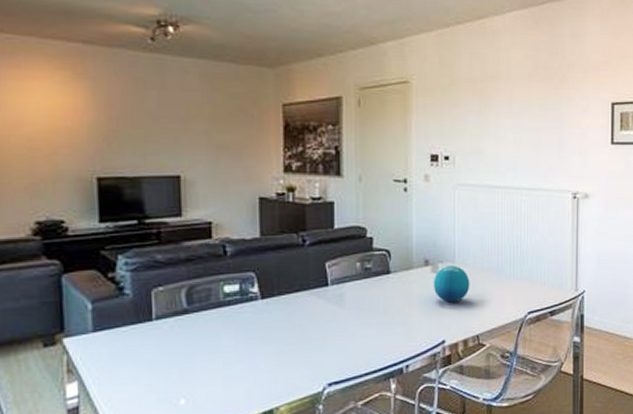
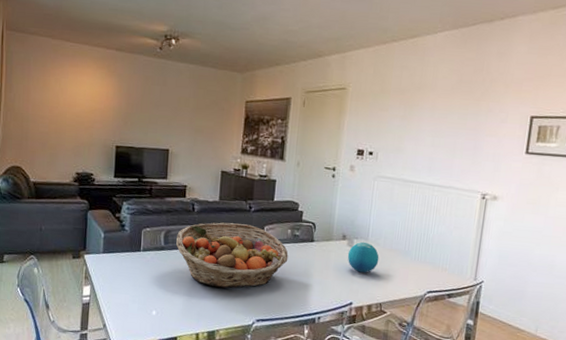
fruit basket: none [205,263,360,352] -> present [176,222,289,289]

